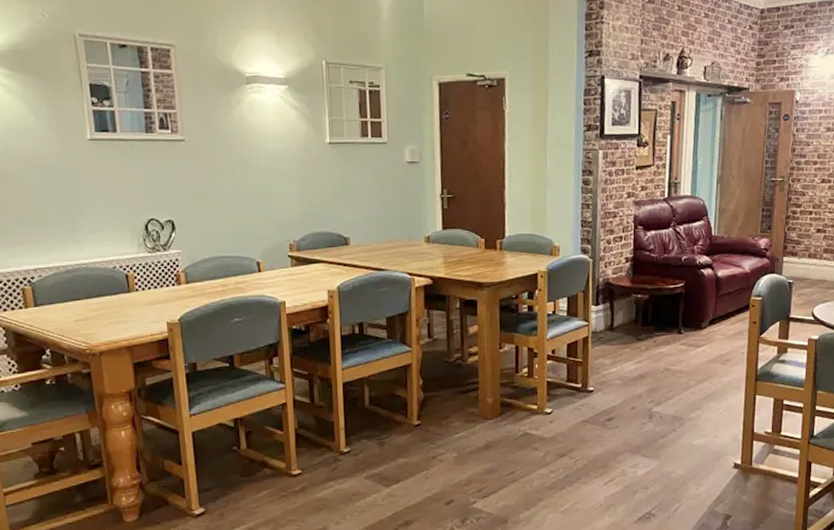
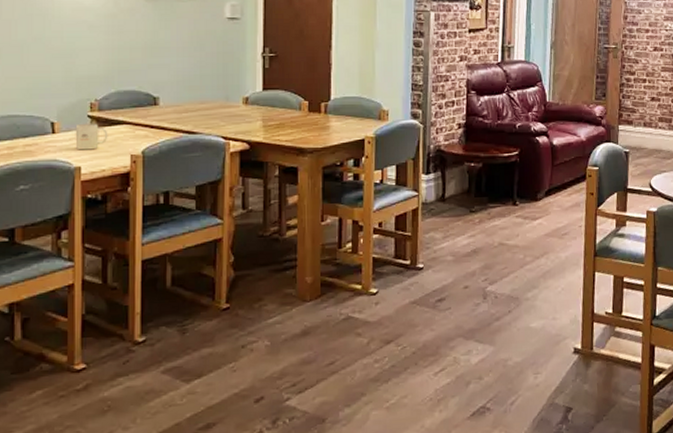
mug: none [278,262,307,287] -> present [75,123,108,150]

